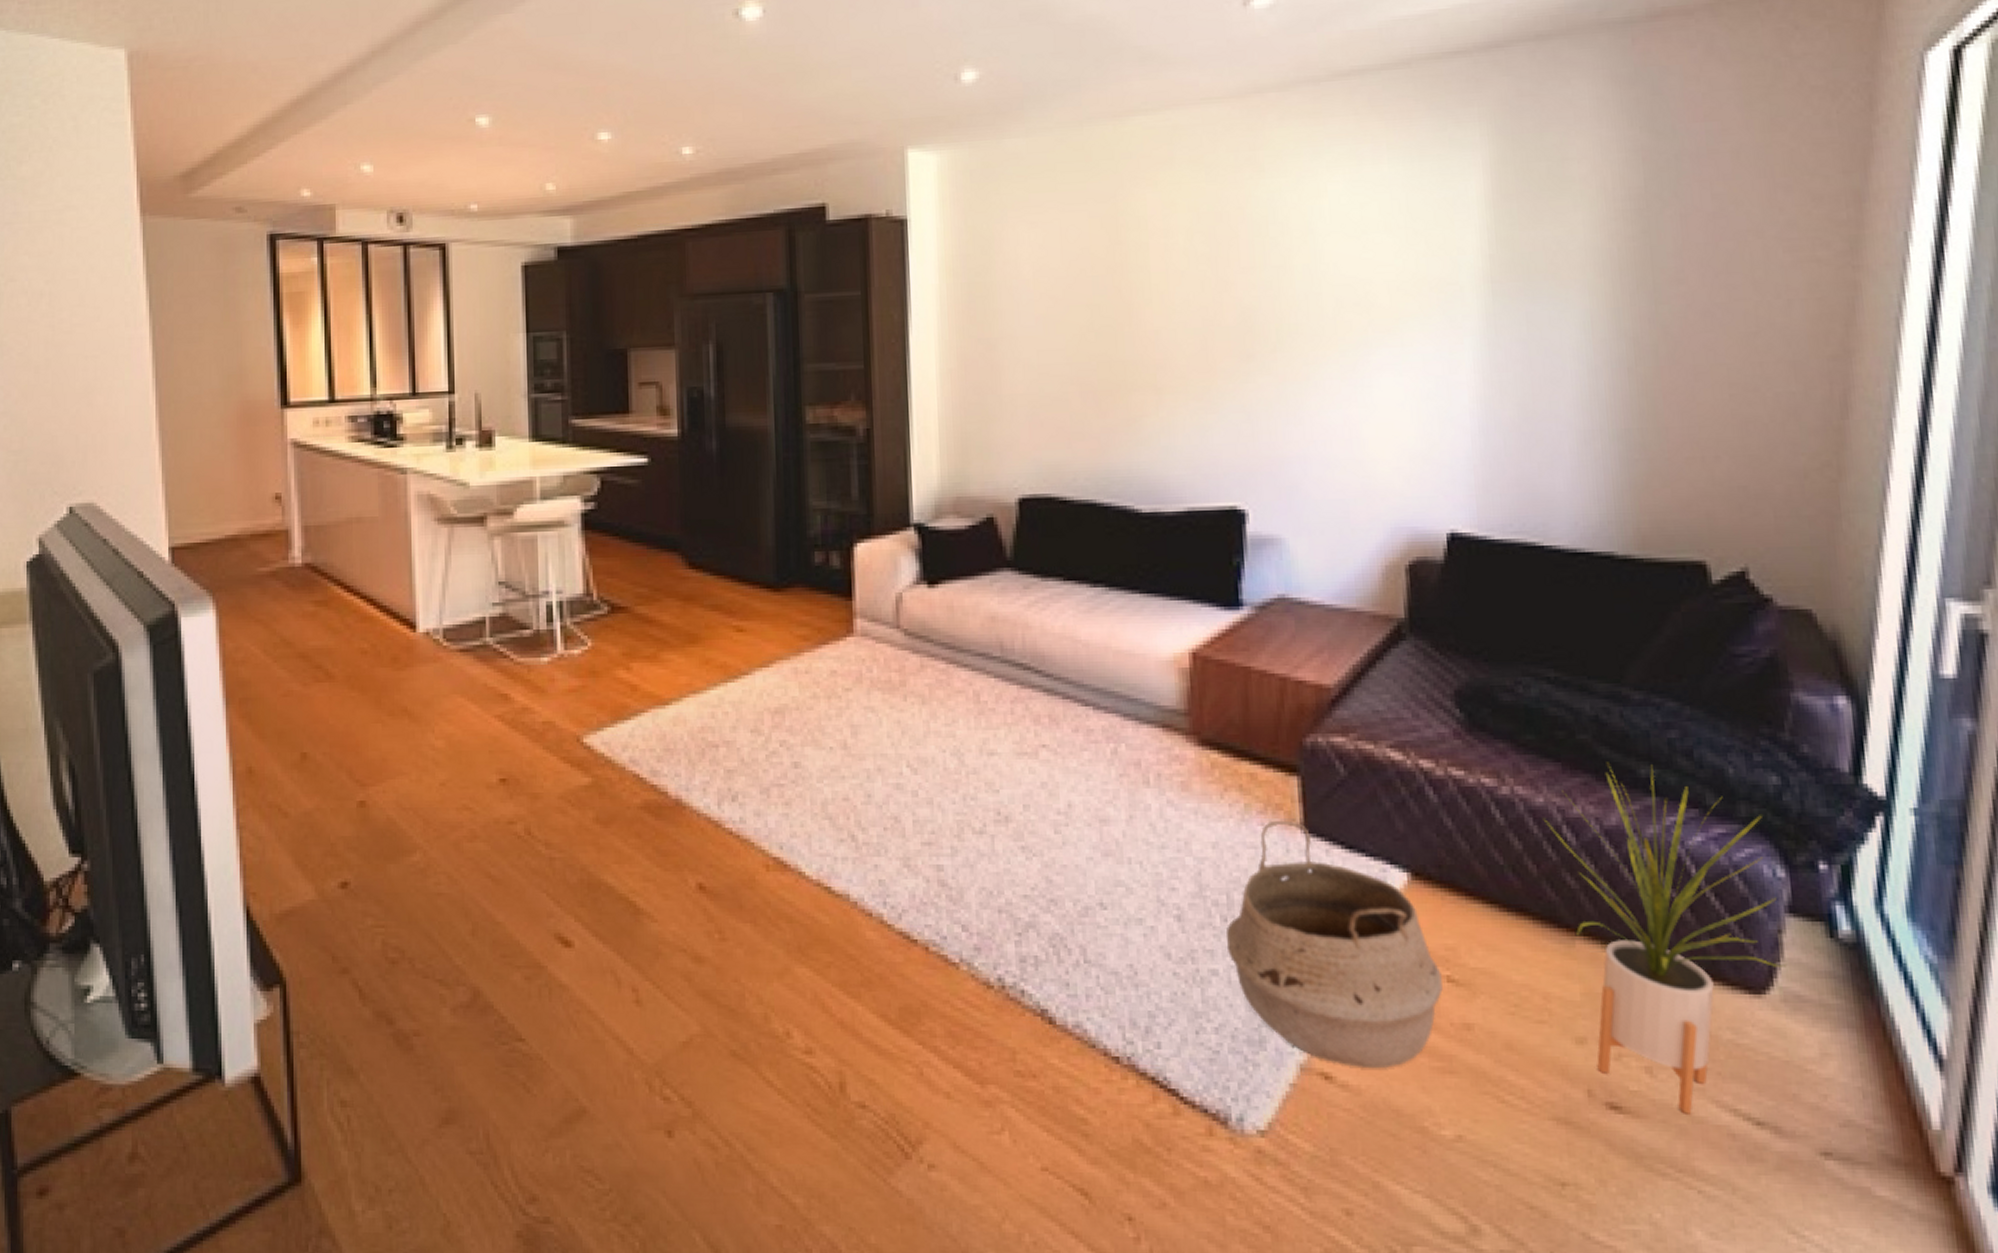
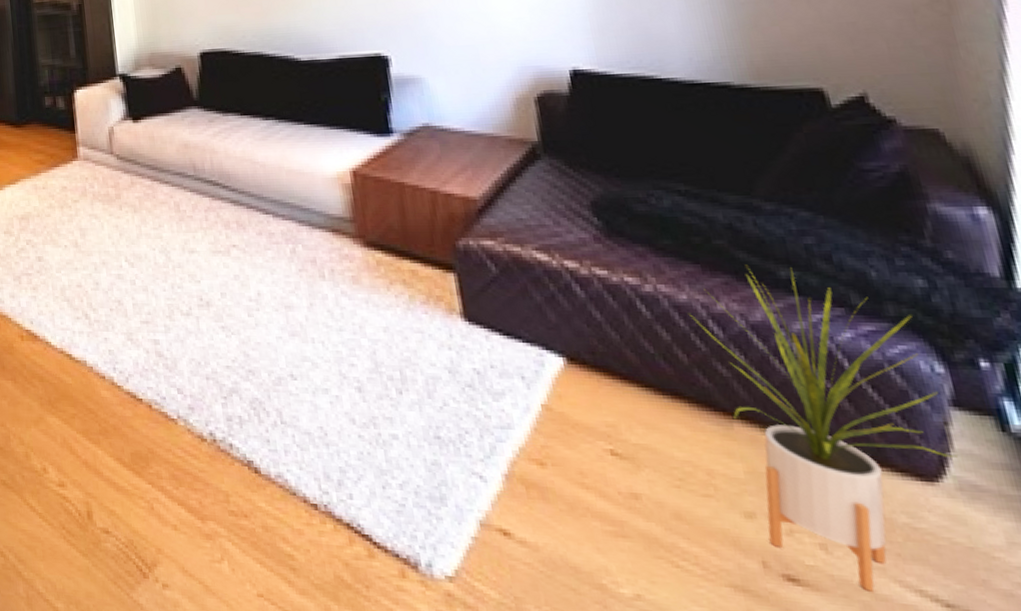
woven basket: present [1225,820,1443,1069] -> none [401,309,608,530]

